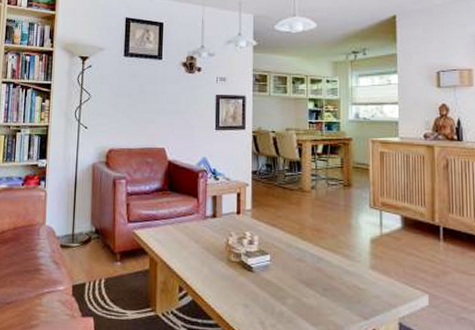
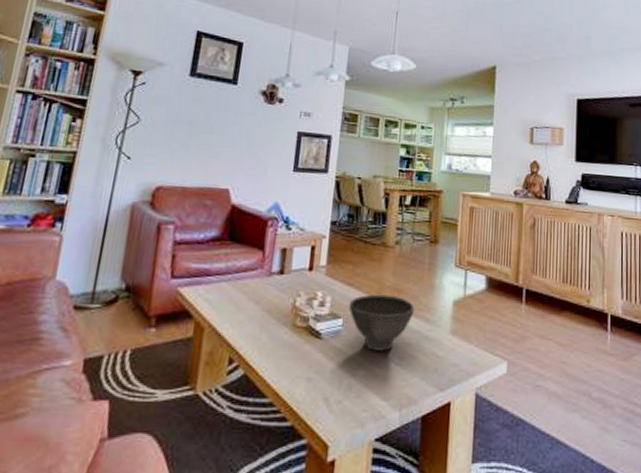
bowl: none [274,233,334,283] -> present [348,294,415,351]

